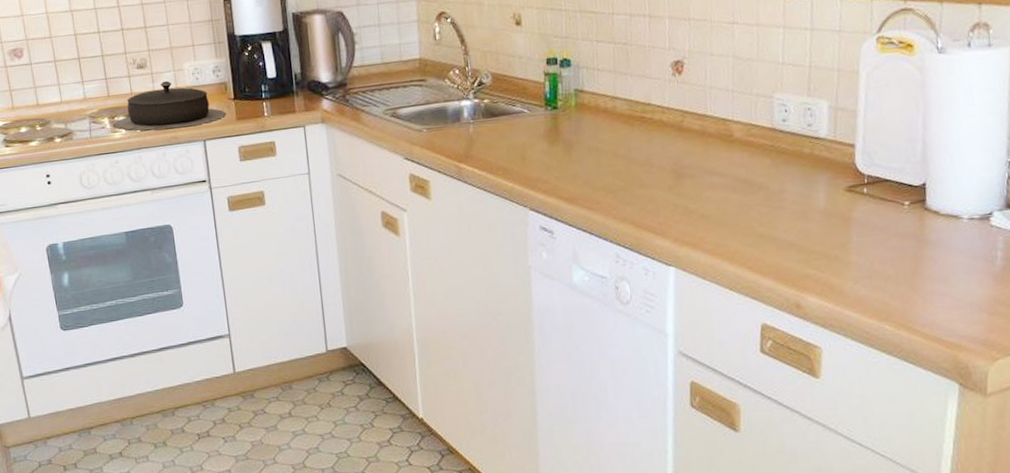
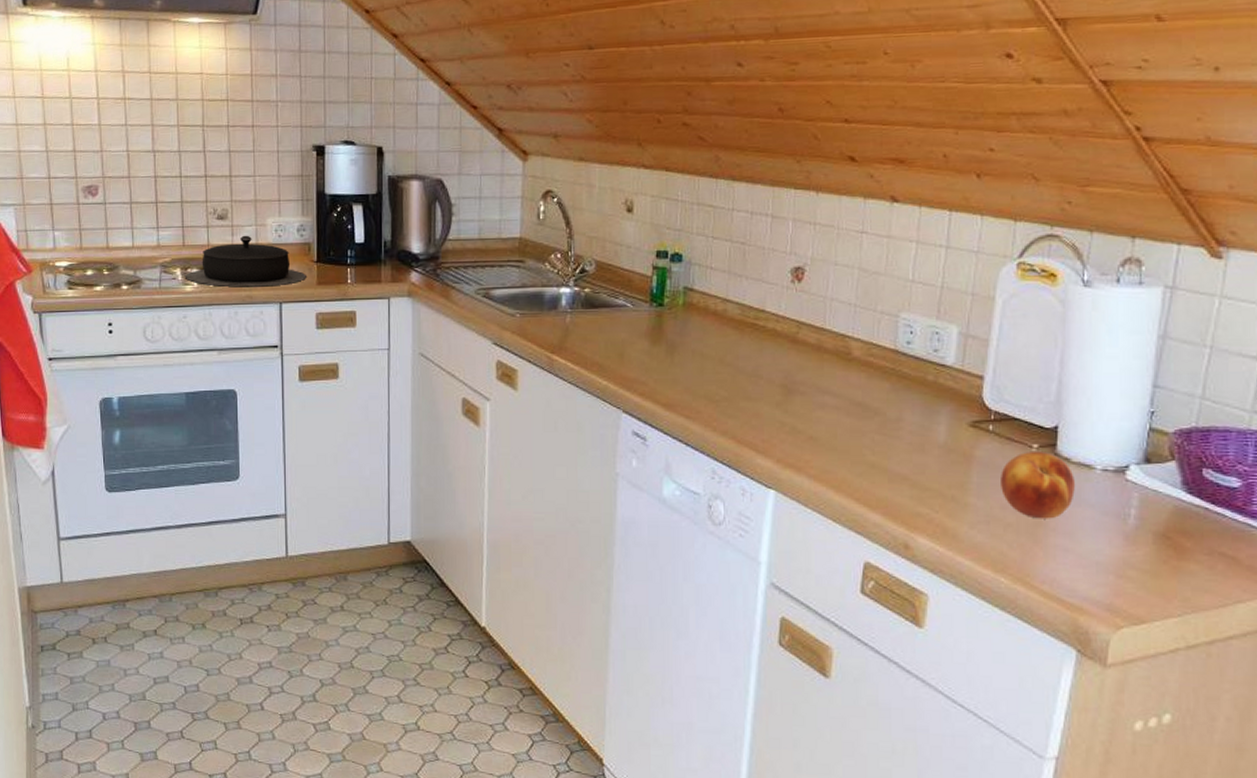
fruit: none [878,206,946,269] -> present [1001,450,1075,519]

